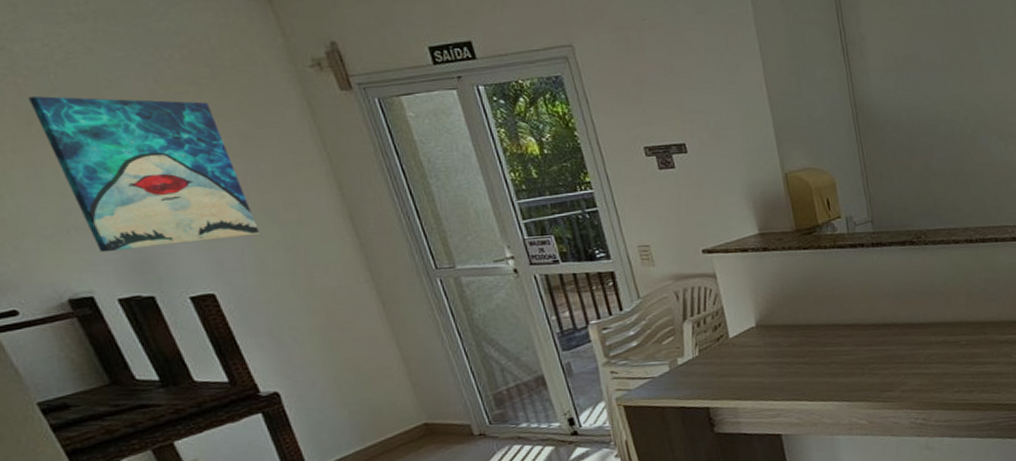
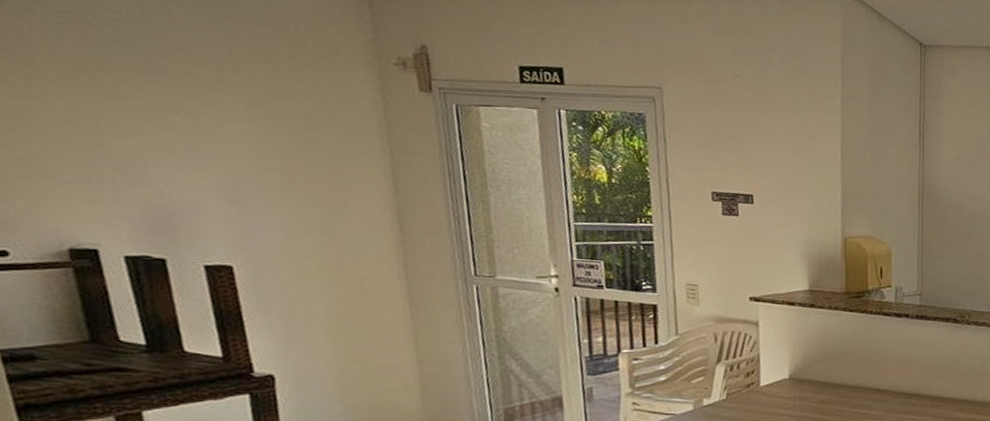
wall art: present [29,96,261,253] -> none [88,45,299,216]

